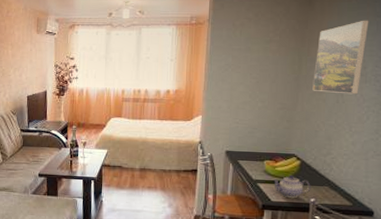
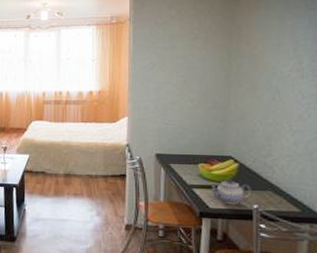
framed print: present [312,20,369,95] -> none [245,13,301,91]

